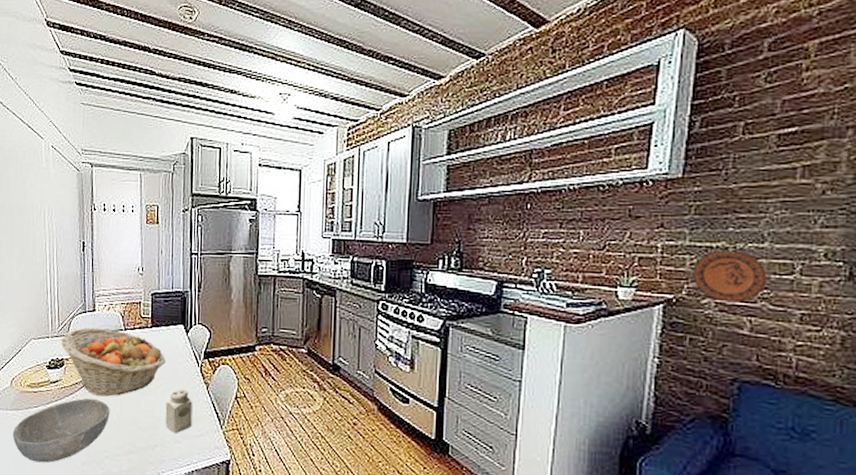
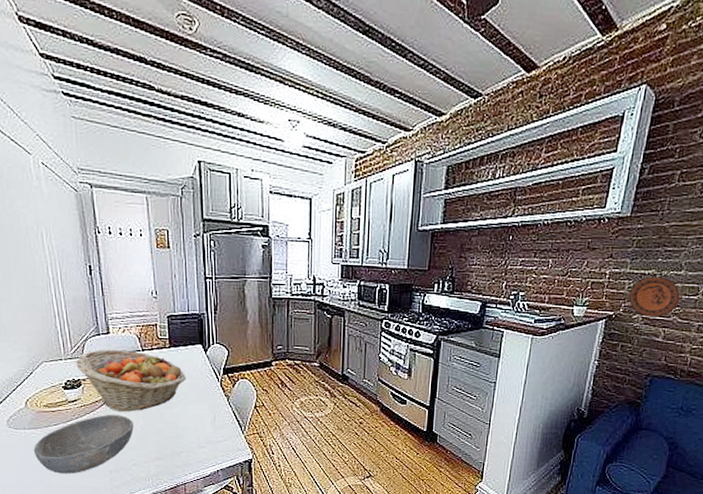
salt shaker: present [165,389,192,434] -> none [188,402,215,441]

